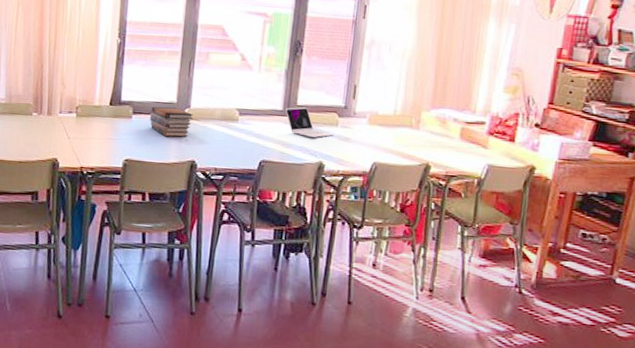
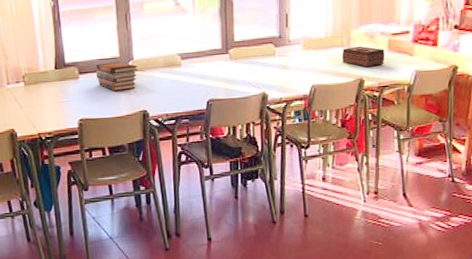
laptop: present [285,107,334,138] -> none [224,42,273,71]
tissue box: none [408,129,456,153] -> present [342,46,385,67]

